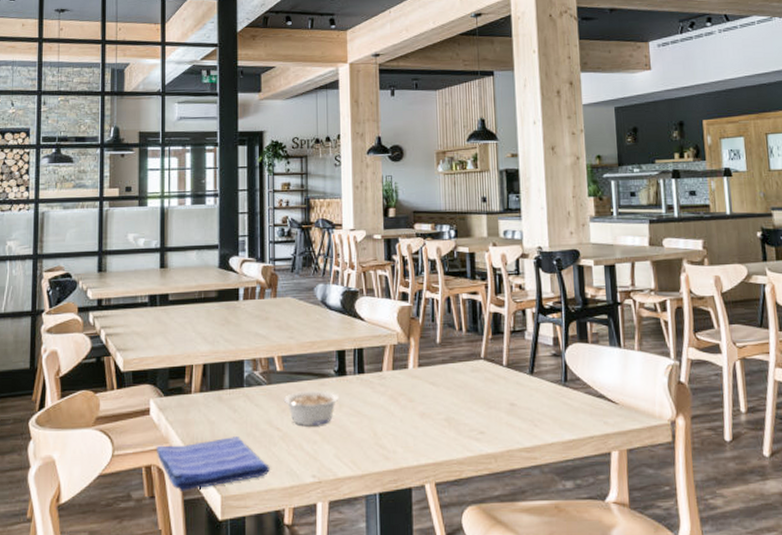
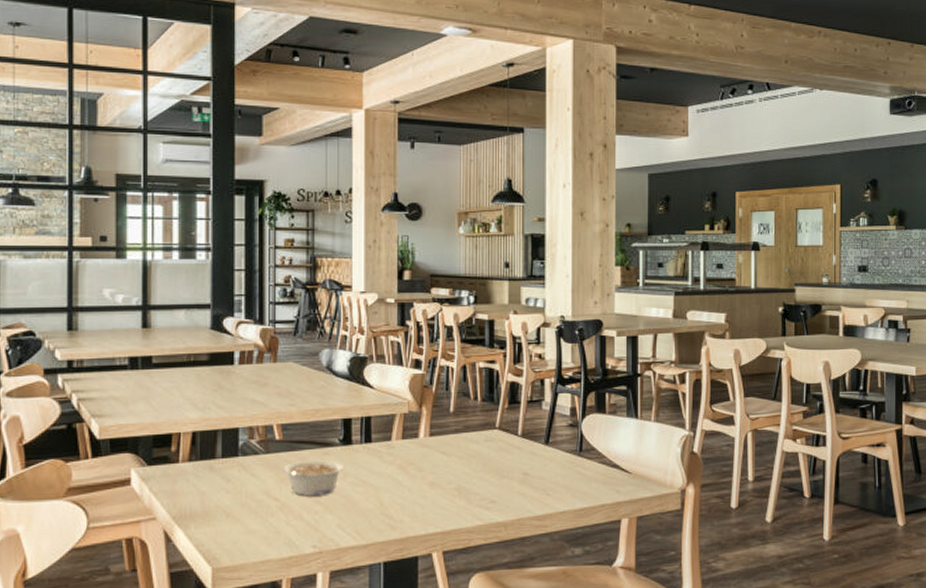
dish towel: present [156,437,270,492] -> none [138,507,266,564]

